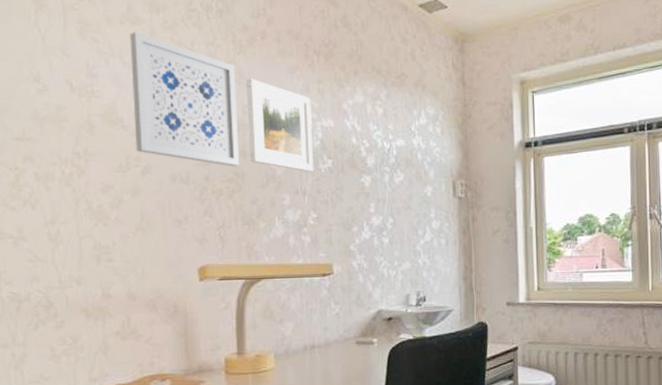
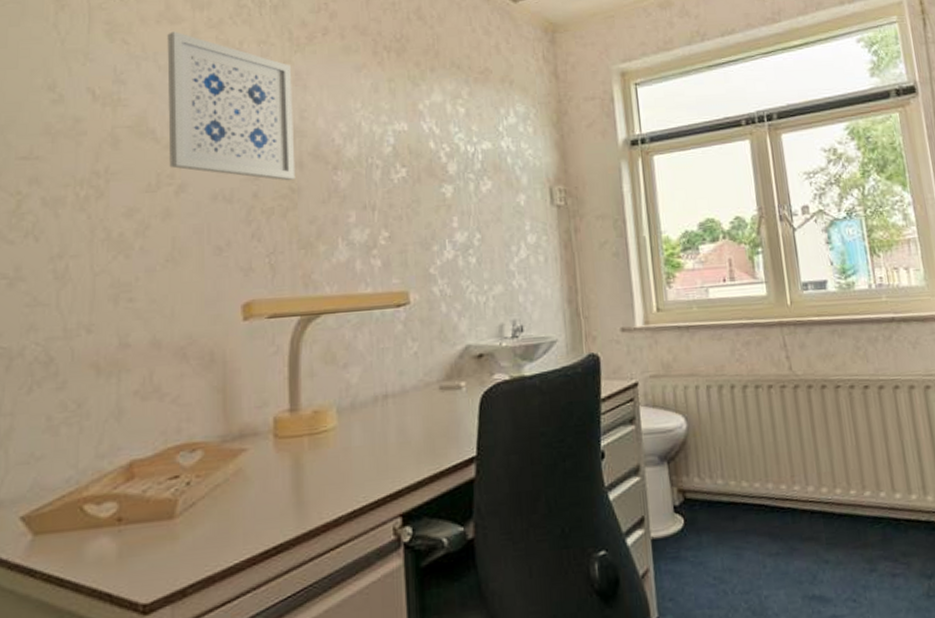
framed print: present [247,78,314,172] -> none [305,79,385,184]

